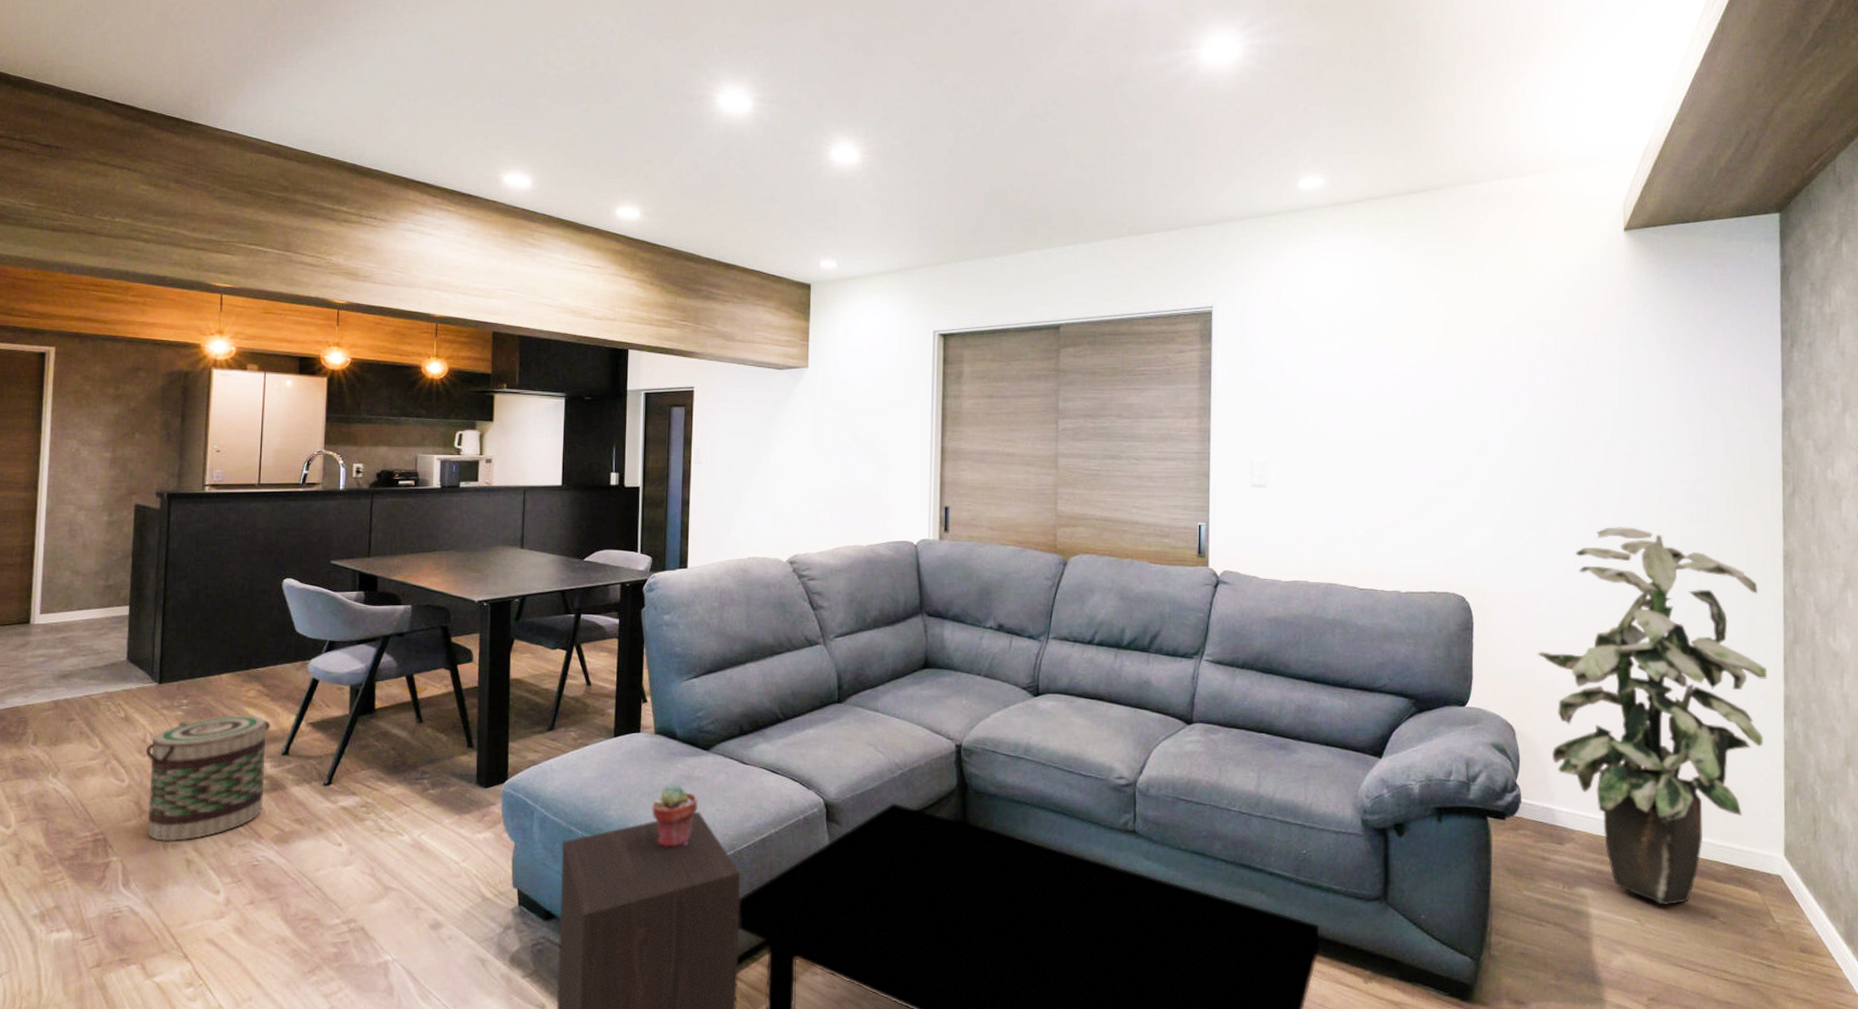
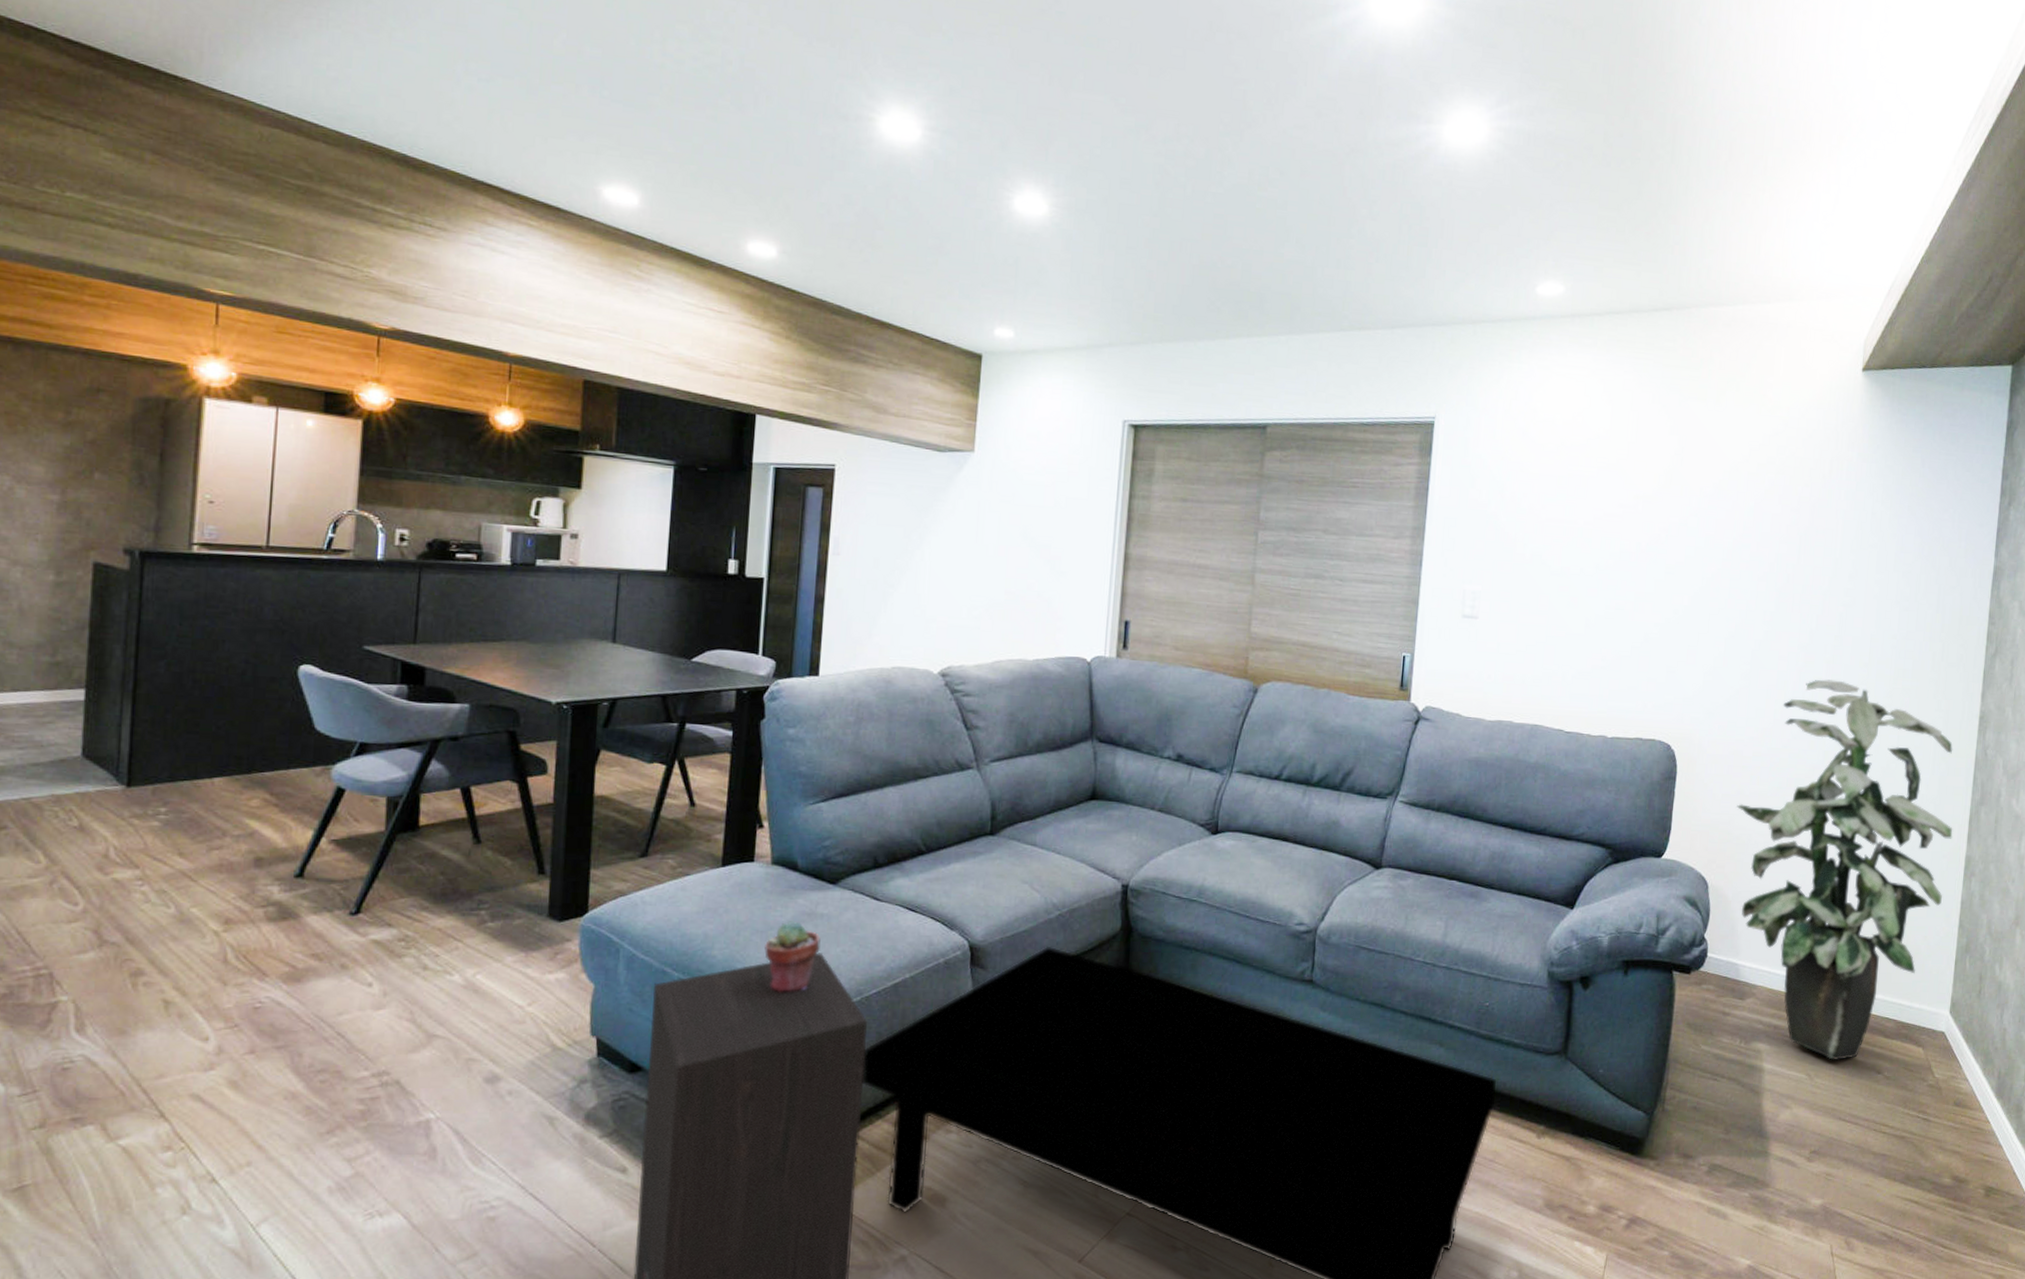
basket: present [145,714,272,842] -> none [107,827,281,979]

